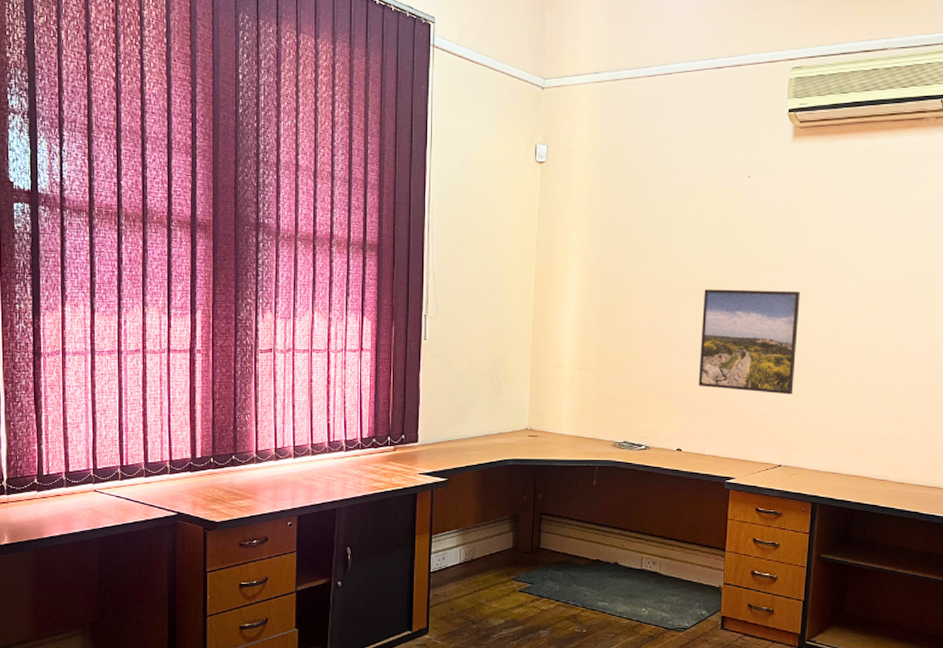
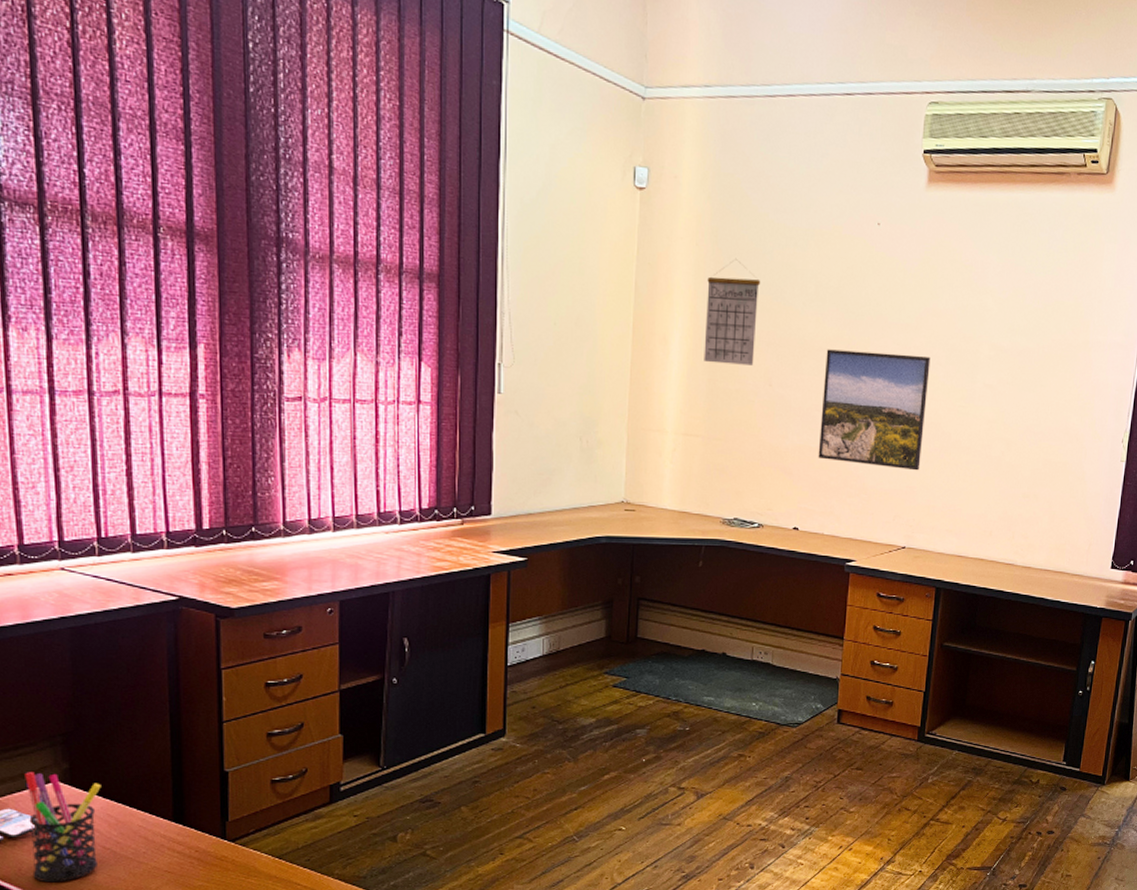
calendar: none [595,215,644,307] -> present [704,258,760,365]

